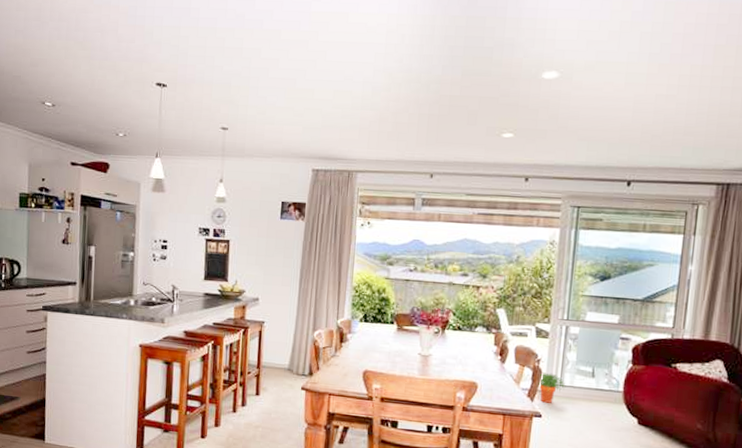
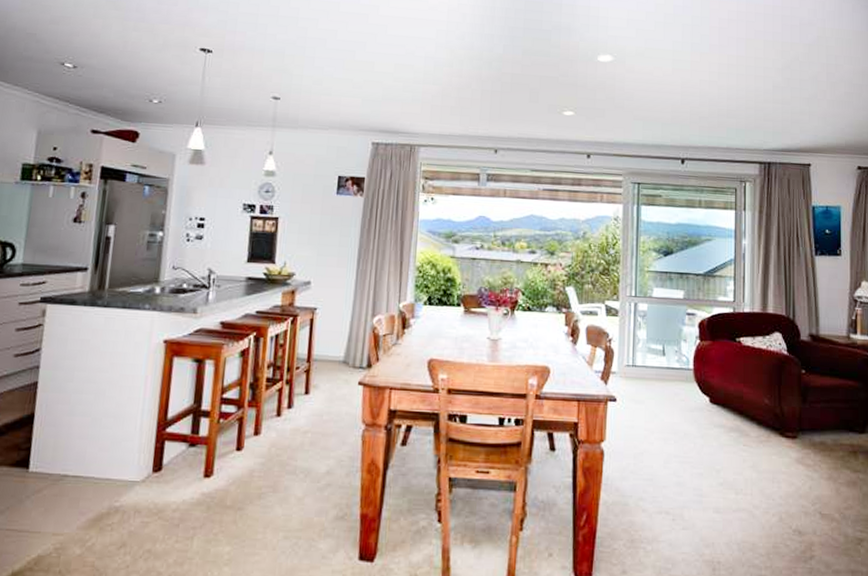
potted plant: present [537,372,566,403] -> none [610,352,638,385]

